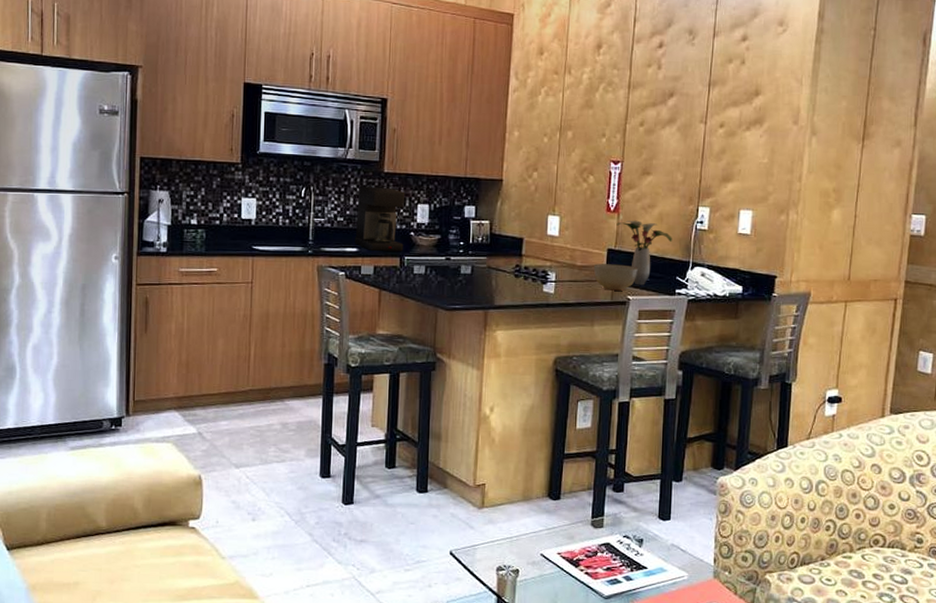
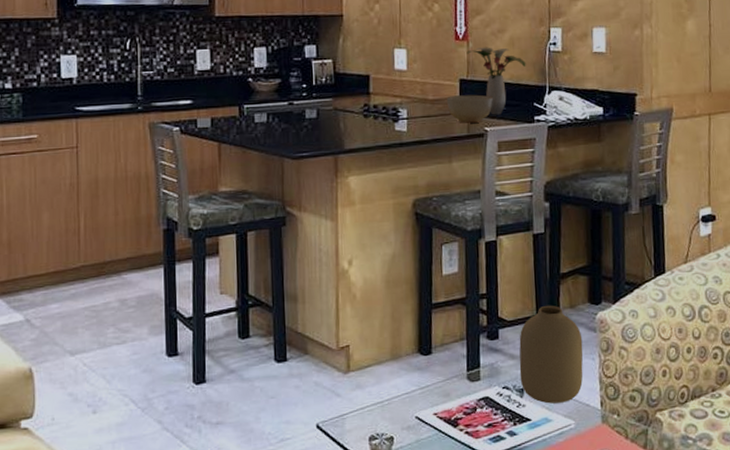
coffee maker: present [355,186,405,252] -> none [188,32,242,103]
vase: none [640,465,703,556] -> present [519,305,583,404]

